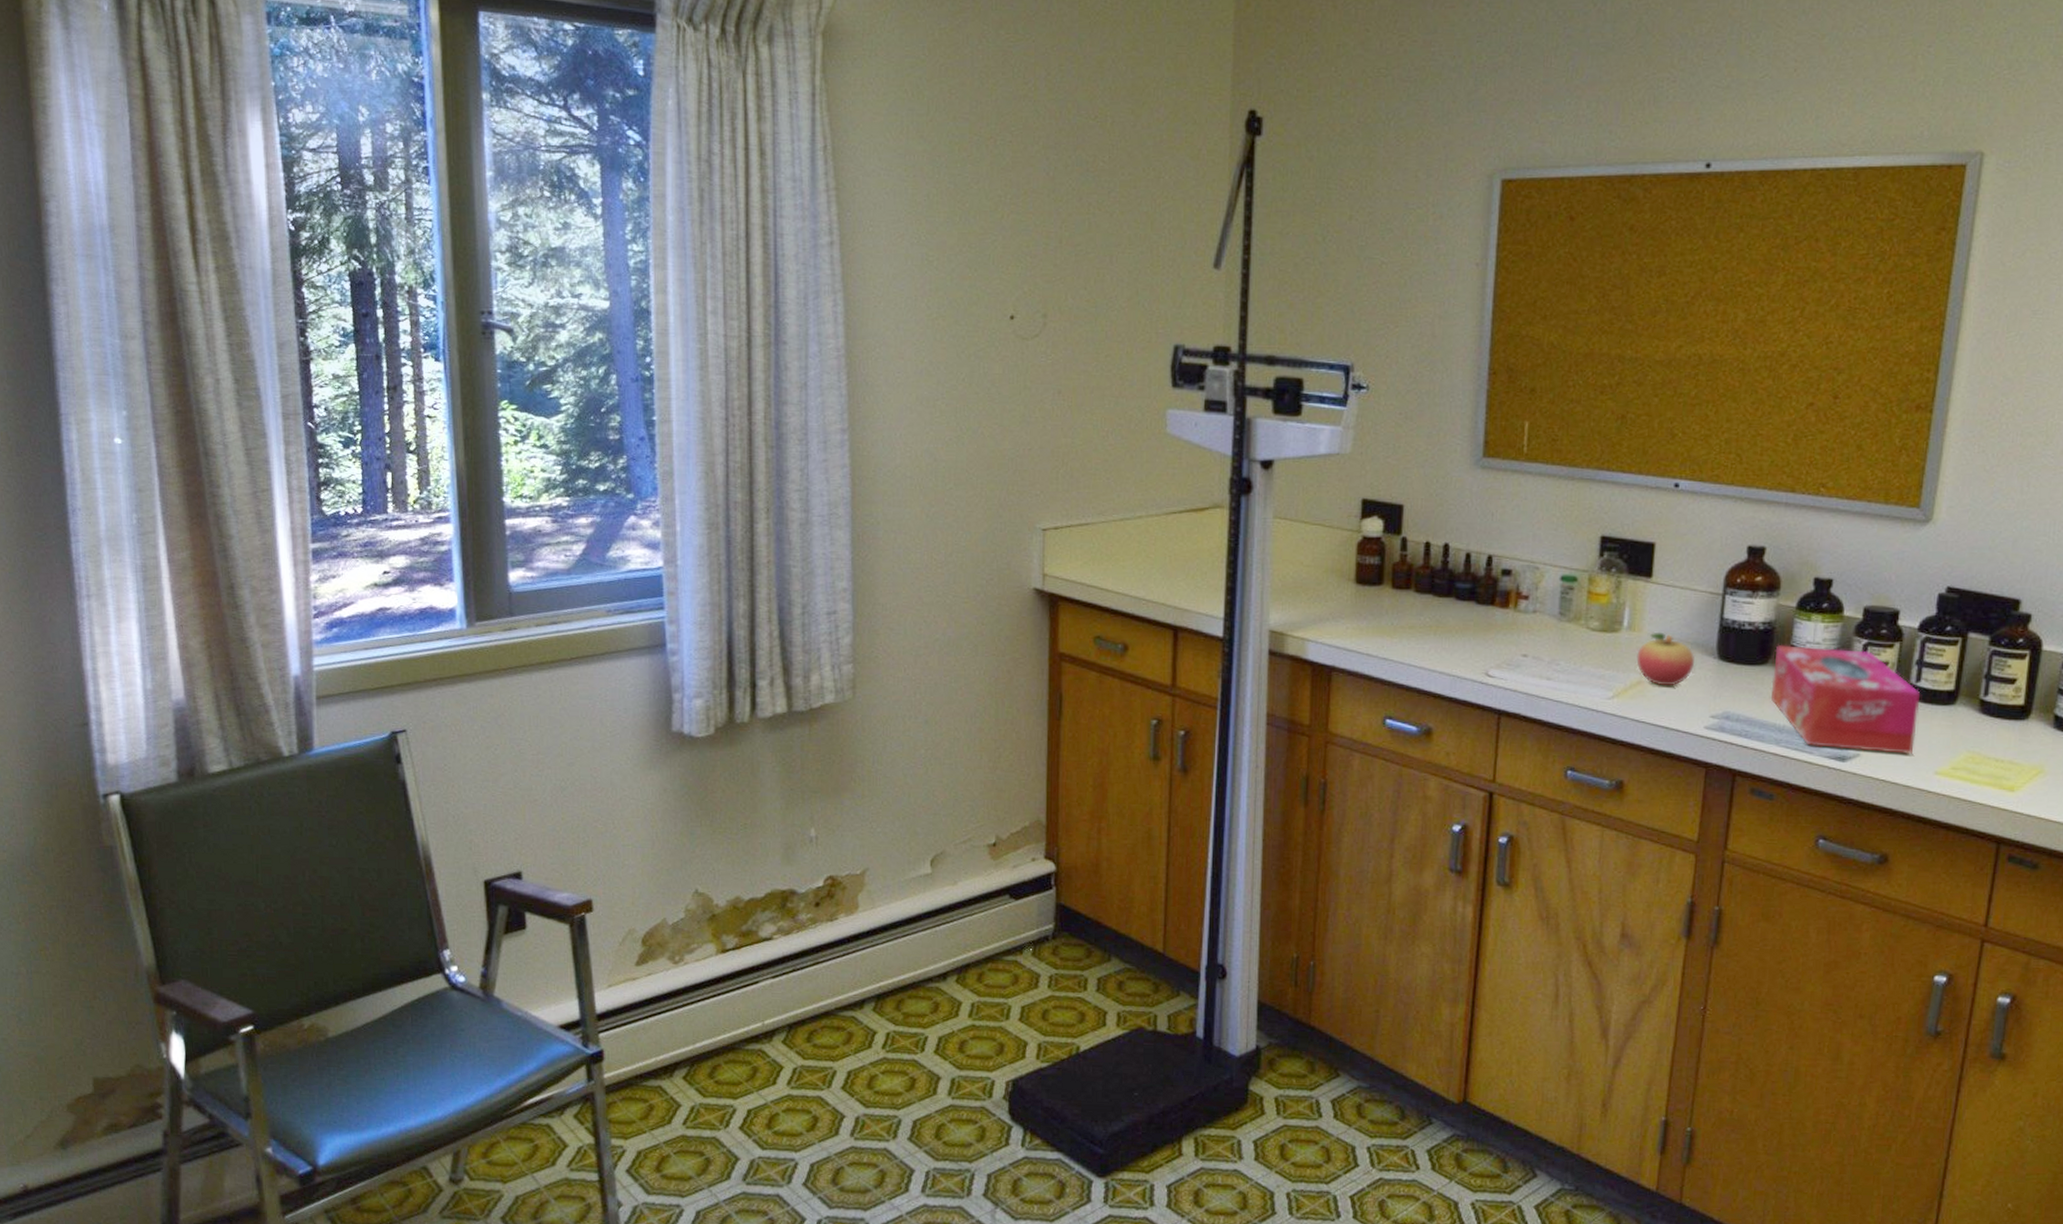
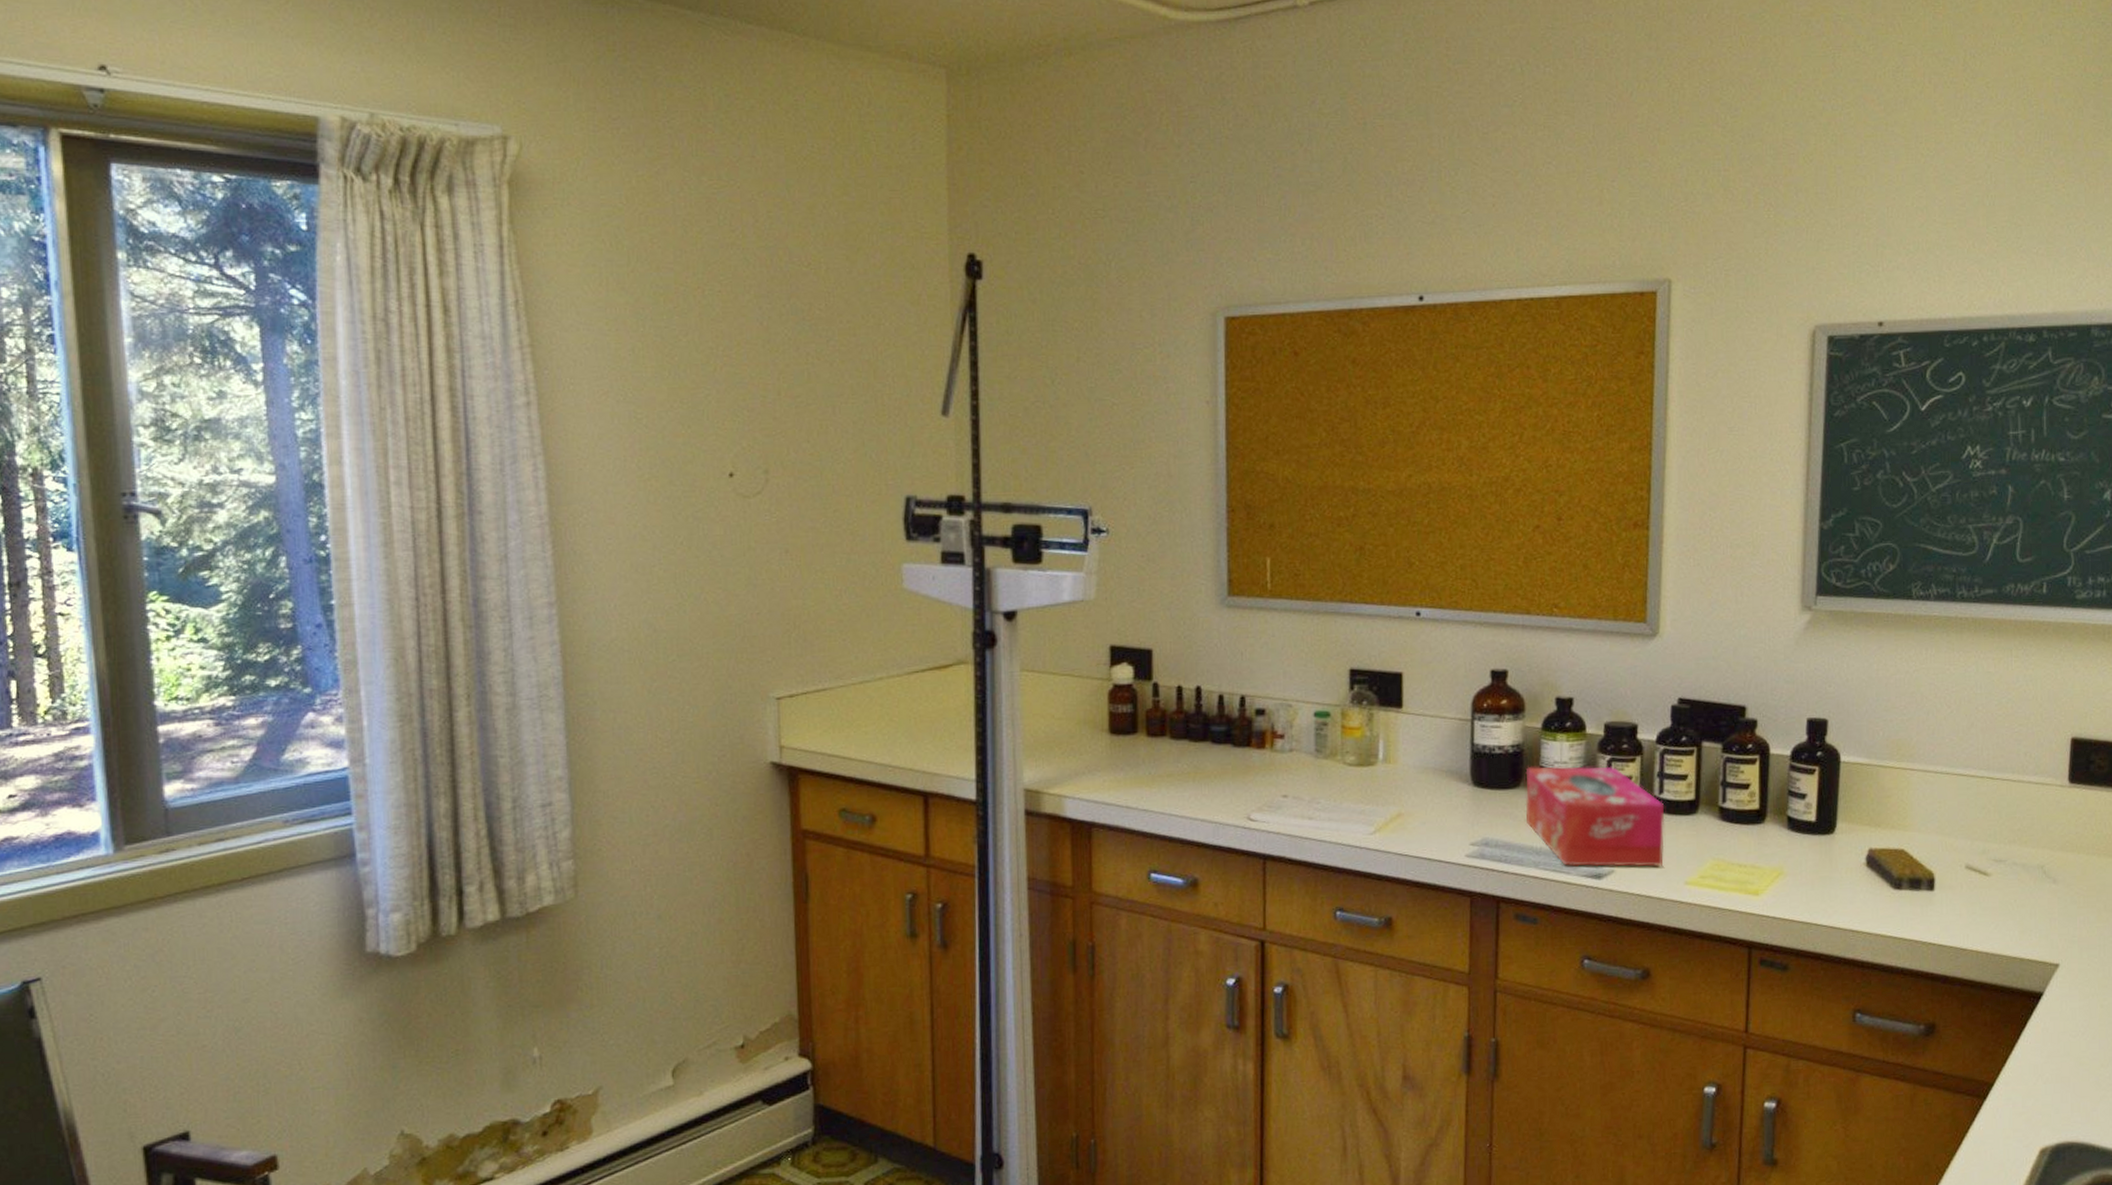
fruit: present [1636,632,1695,686] -> none [1394,762,1451,817]

